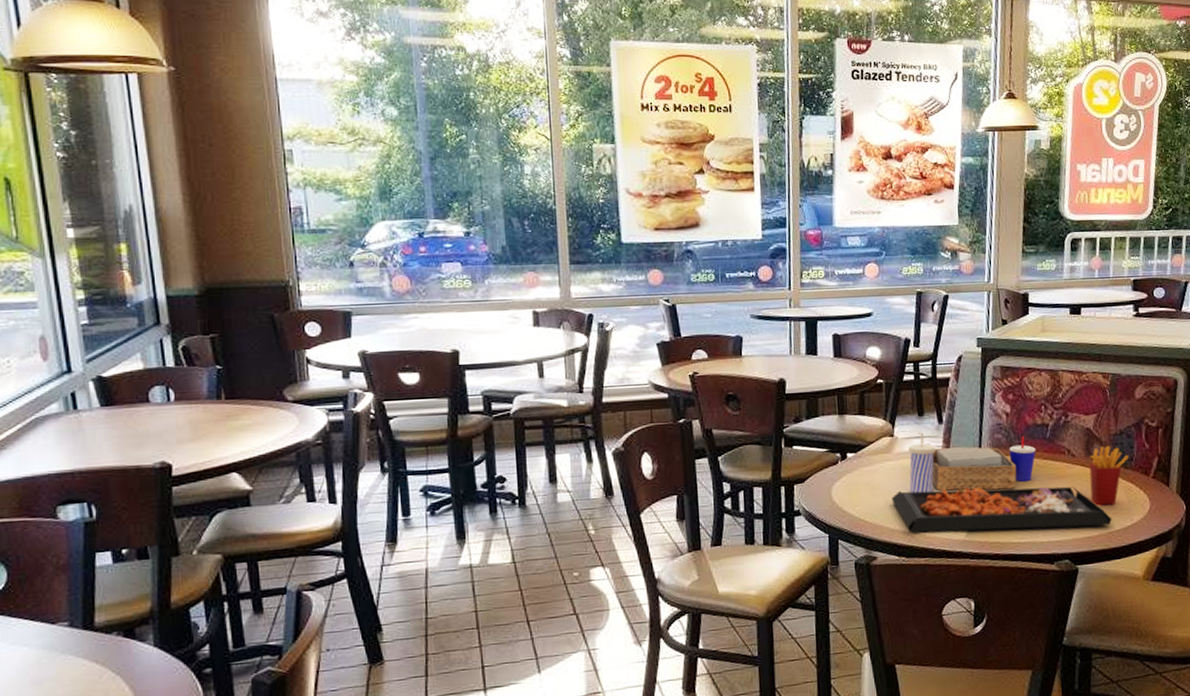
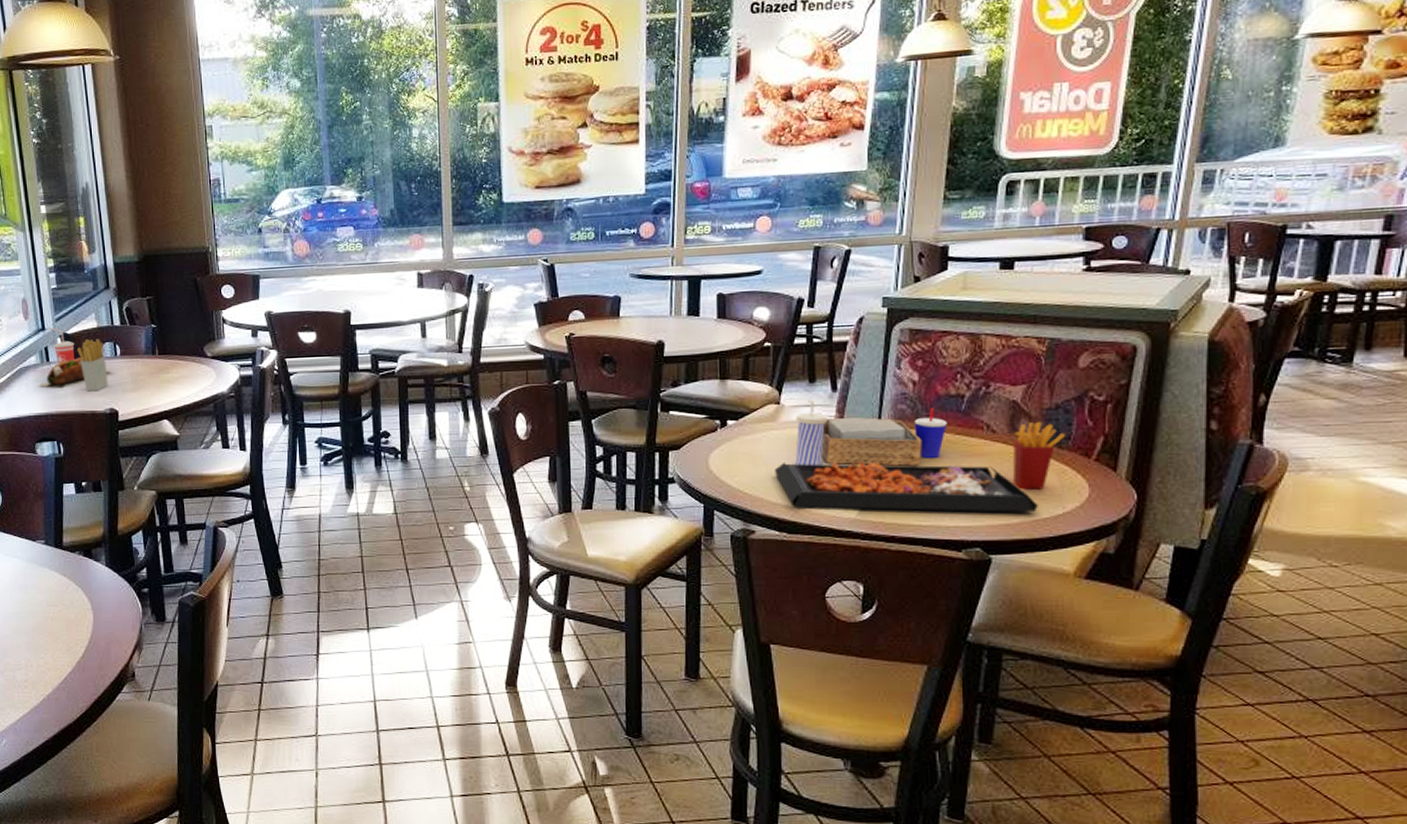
sandwich: none [61,404,171,441] -> present [38,358,117,389]
beverage cup: none [76,369,114,412] -> present [48,327,75,364]
french fries: none [116,382,158,444] -> present [77,339,108,392]

